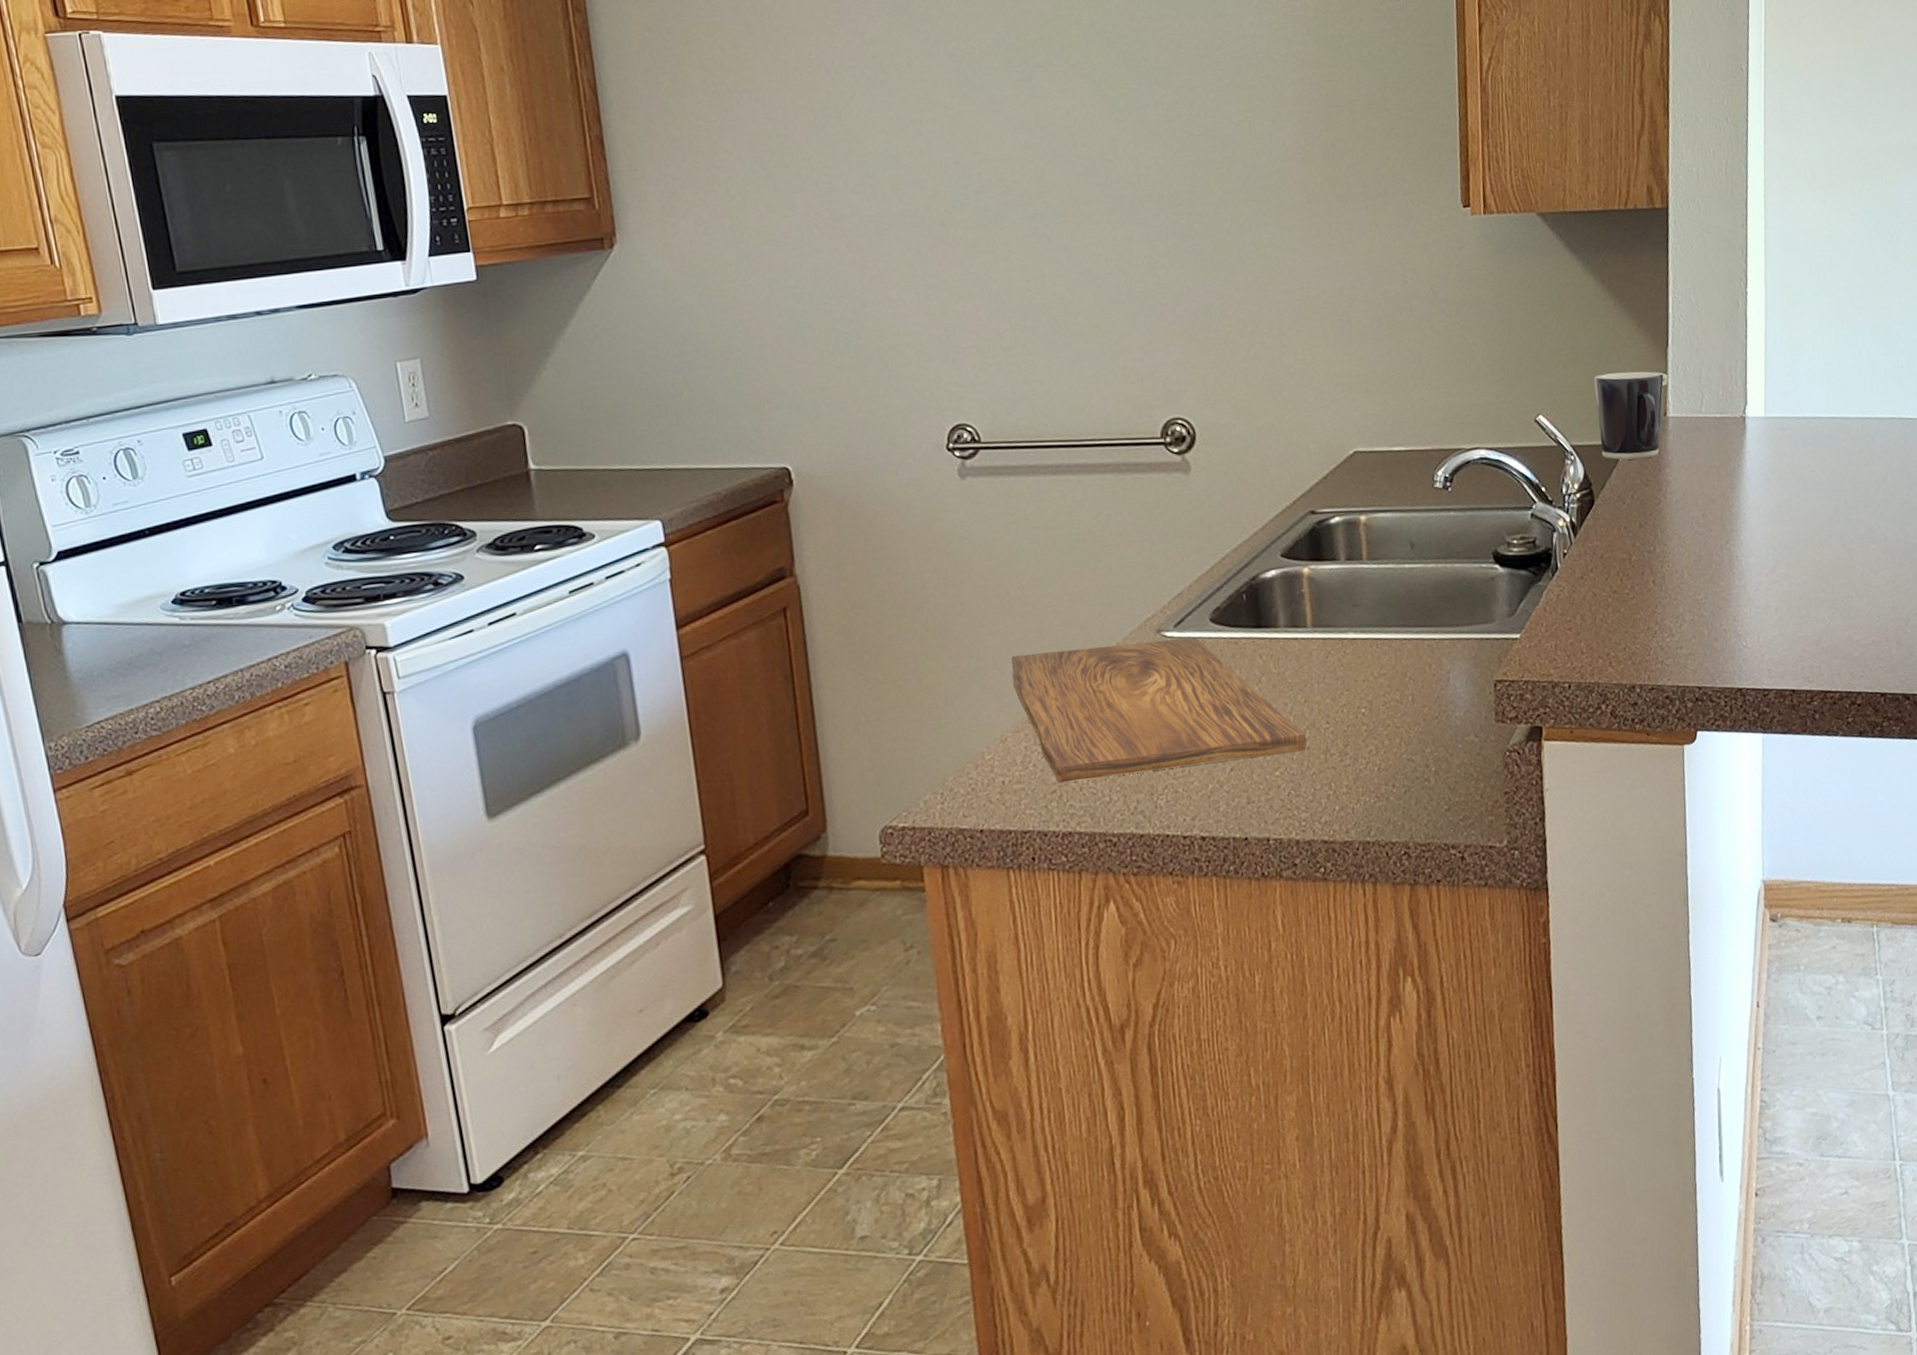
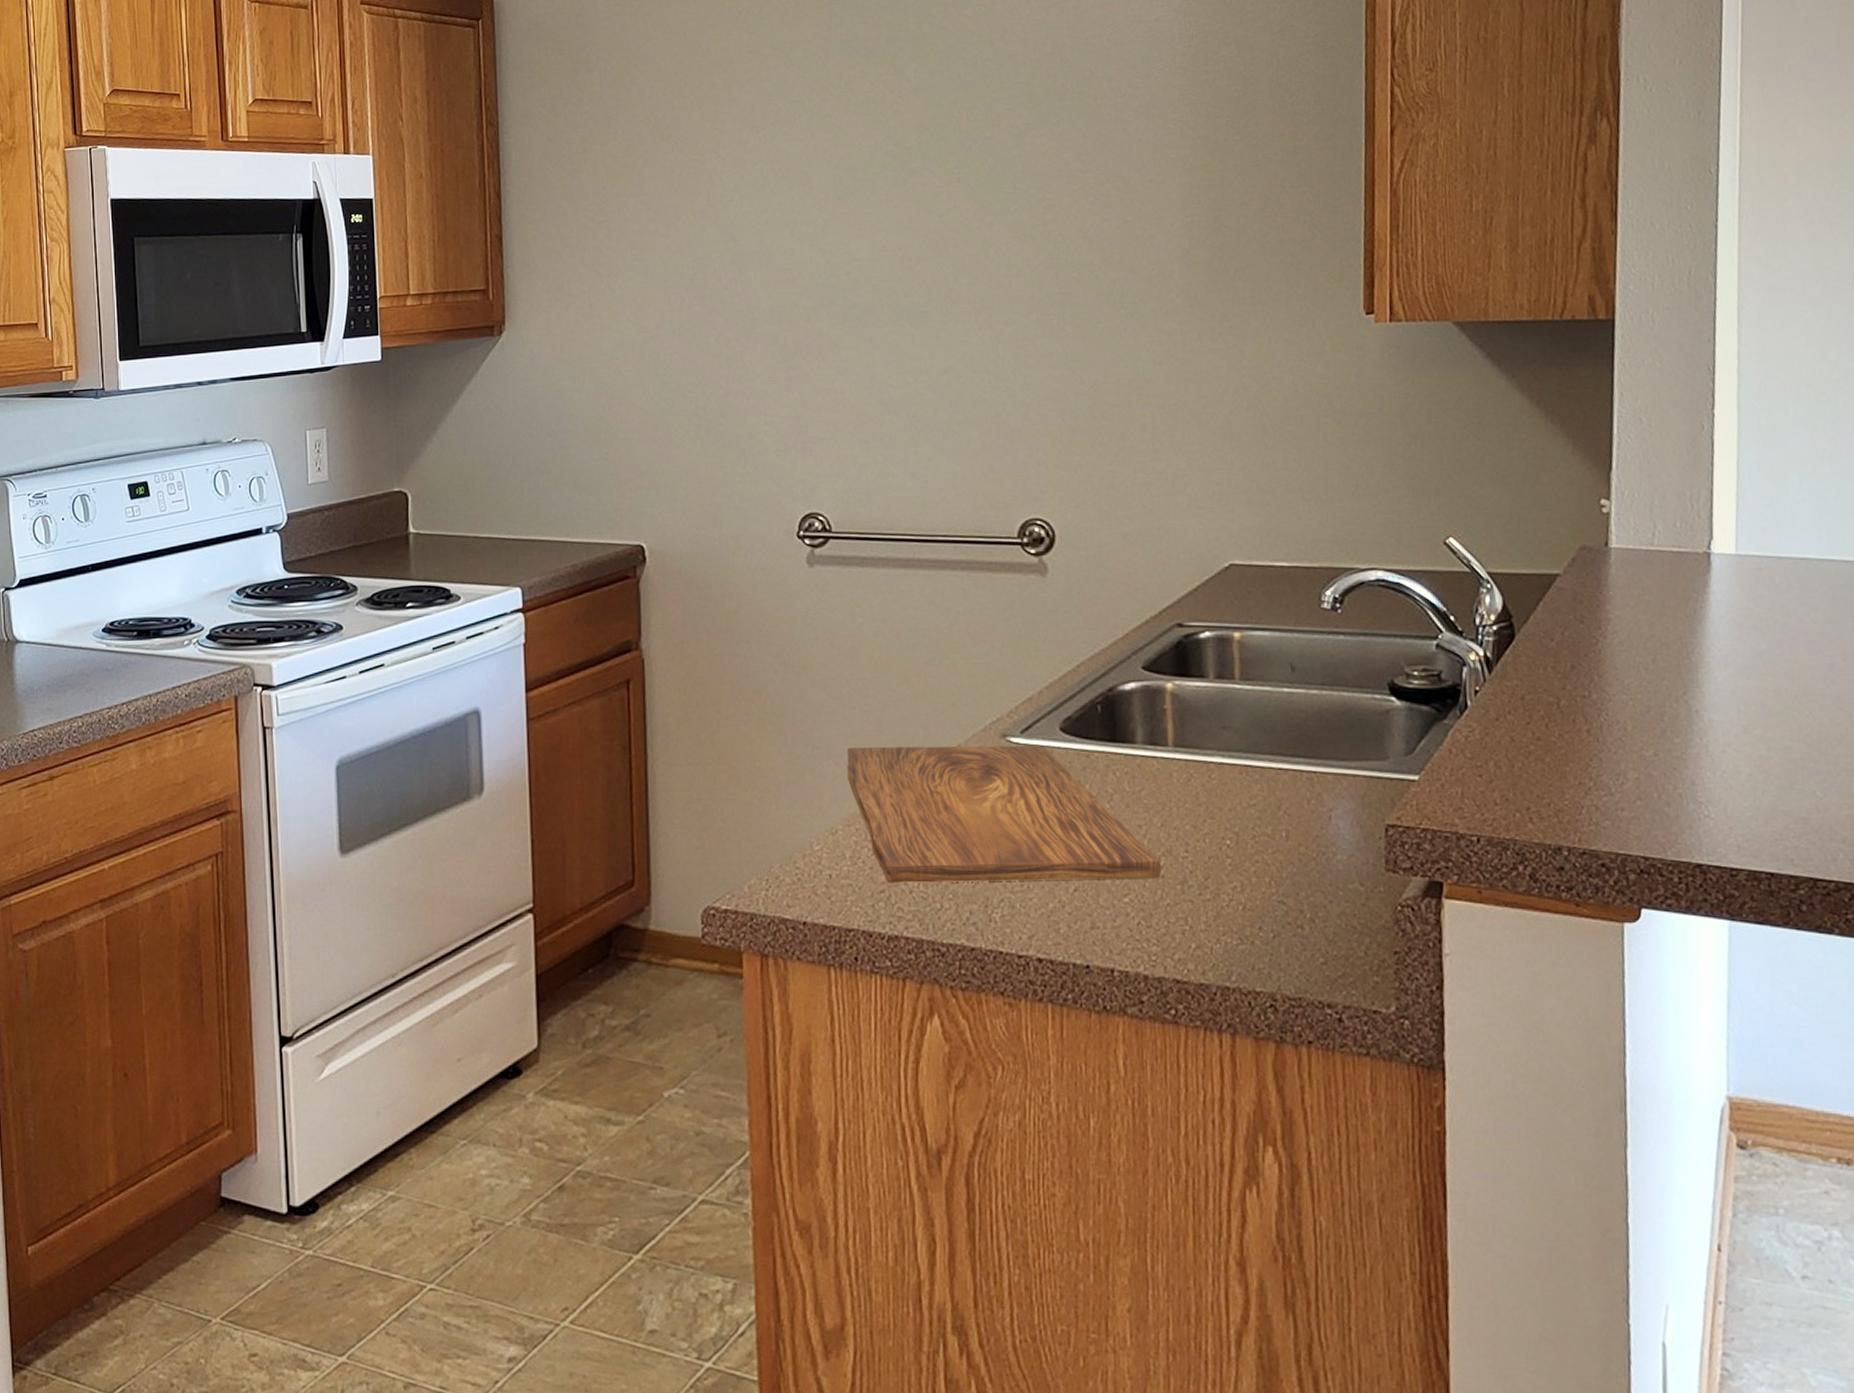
mug: present [1594,370,1664,460] -> none [1517,495,1606,592]

